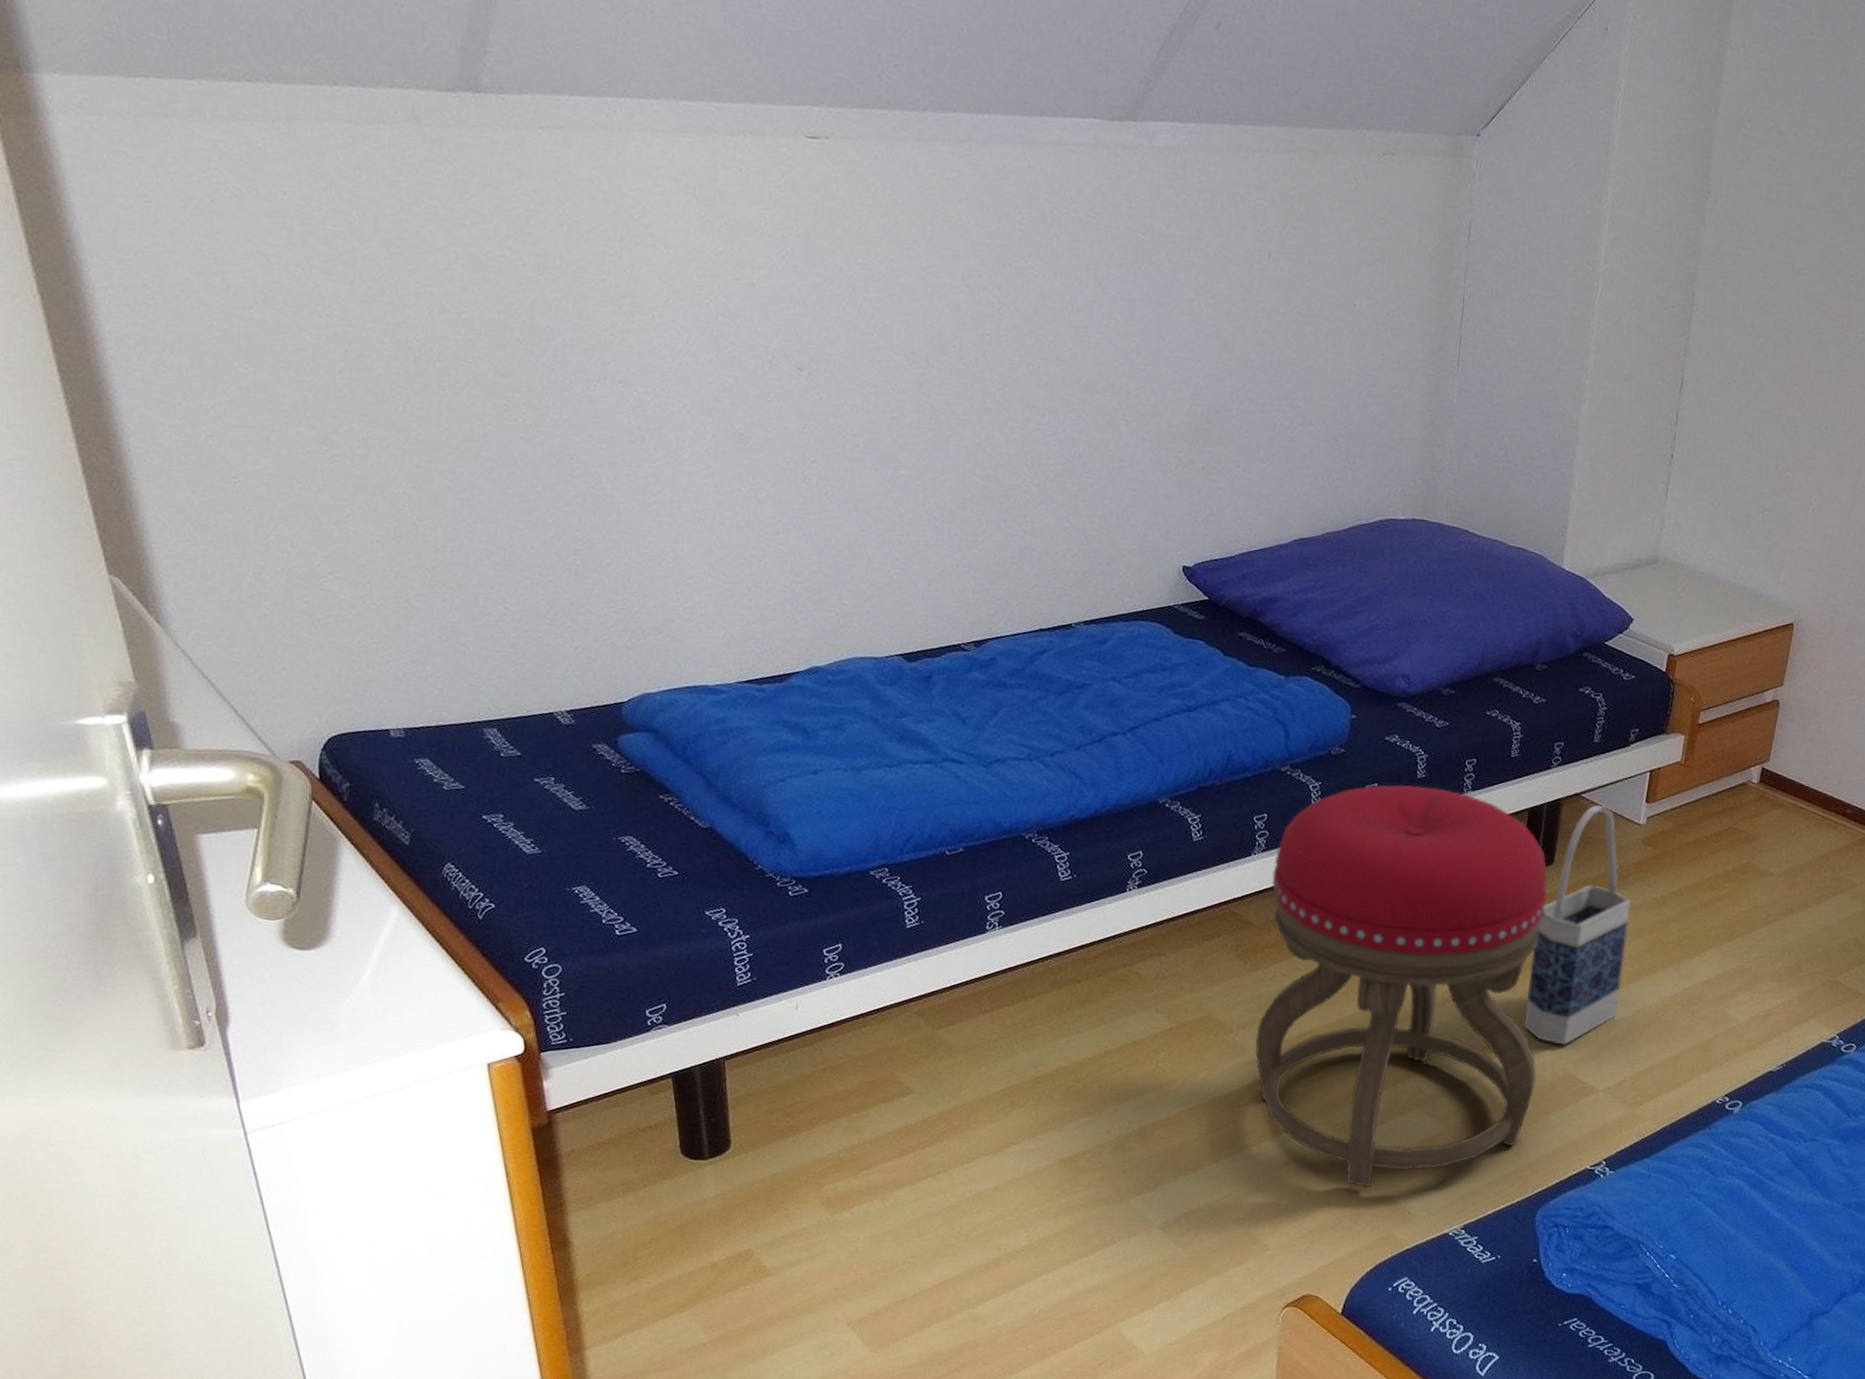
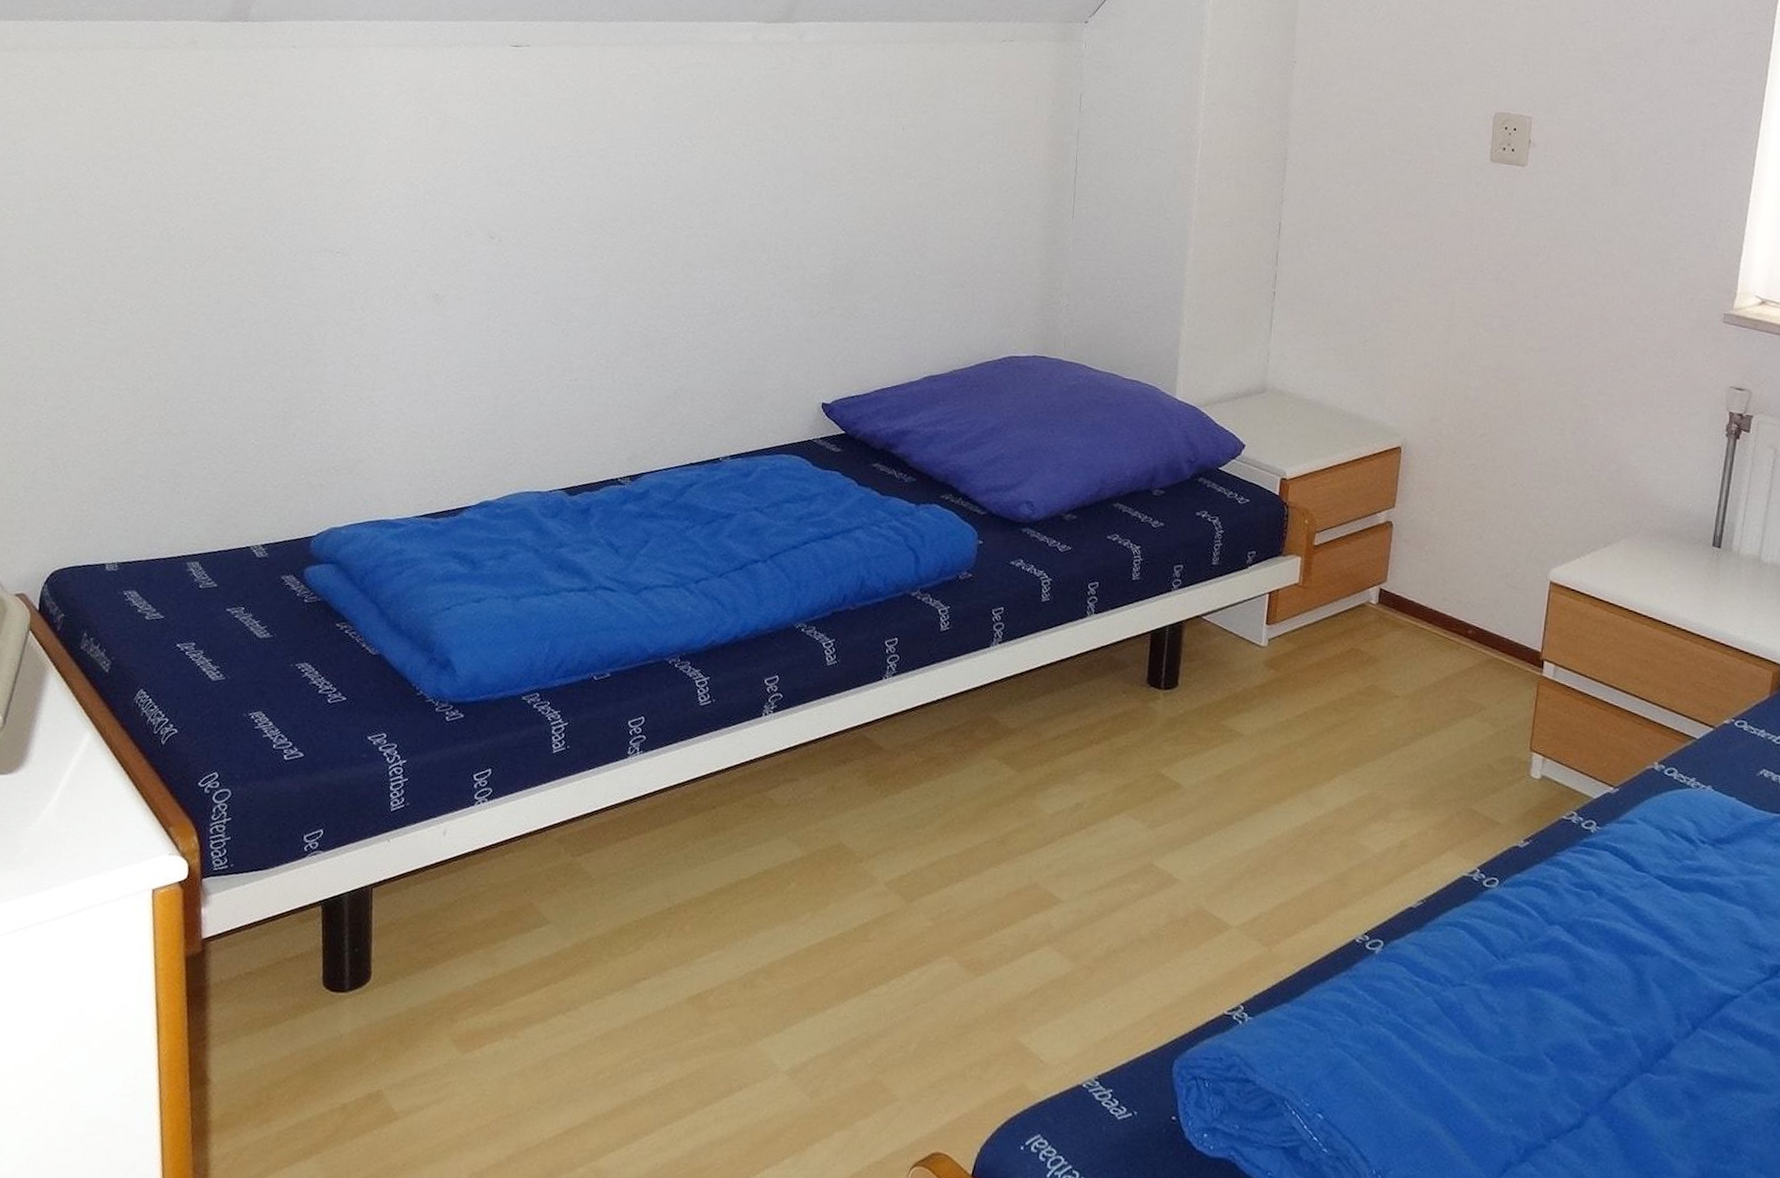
stool: present [1255,784,1548,1187] -> none [884,608,1172,1032]
bag: present [1524,805,1631,1045] -> none [1154,627,1257,877]

